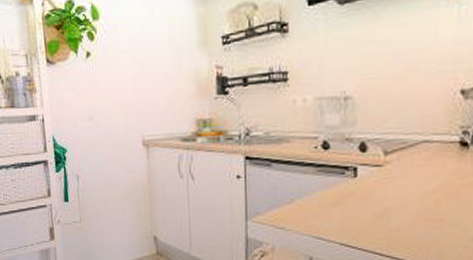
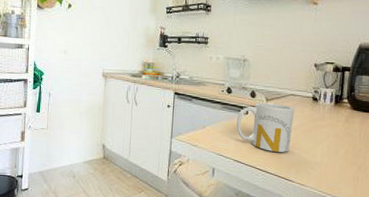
mug: none [340,156,431,228] -> present [236,102,294,152]

